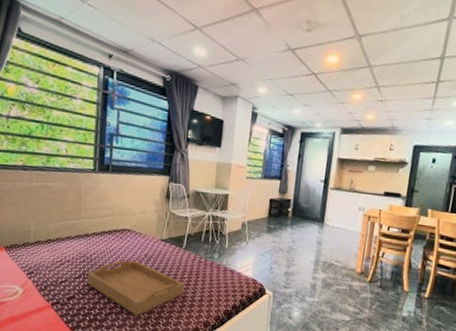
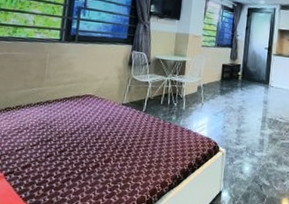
serving tray: present [86,260,184,316] -> none [44,124,143,181]

